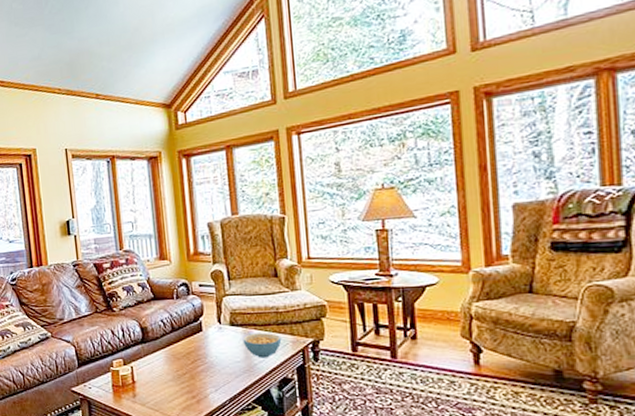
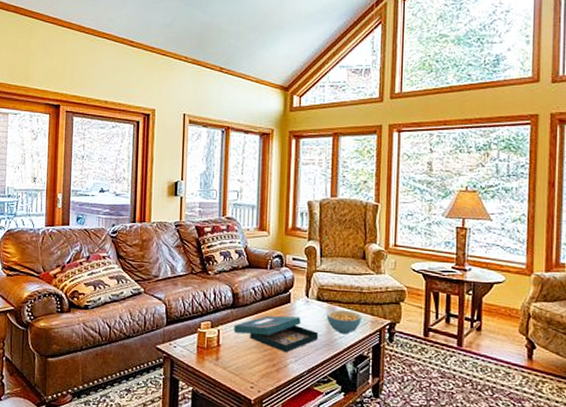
board game: none [147,345,236,383] -> present [234,315,318,353]

